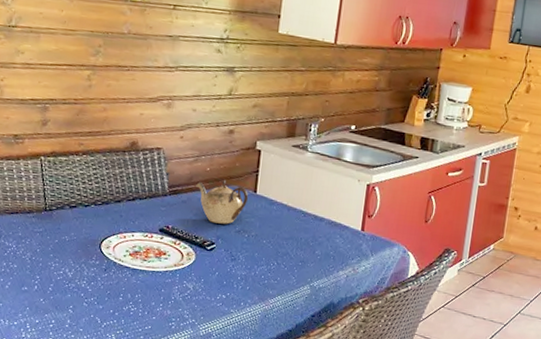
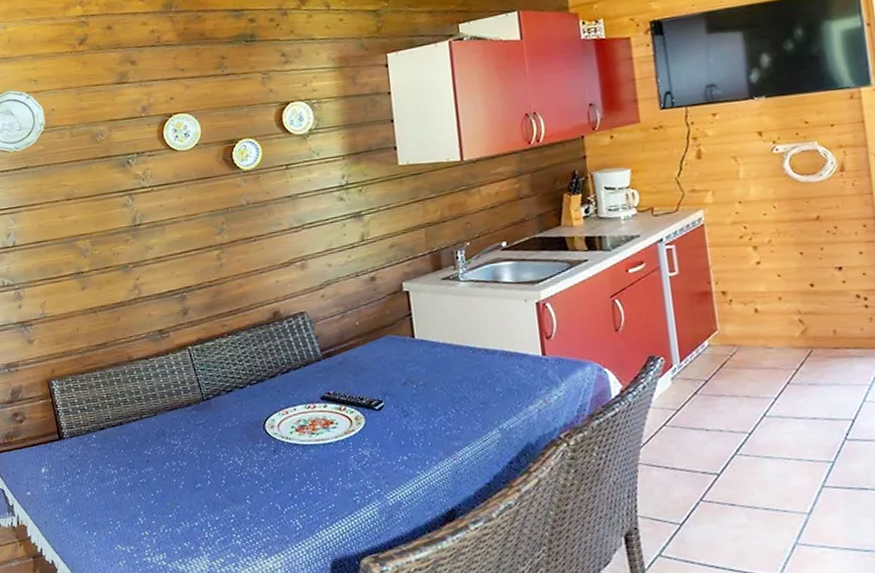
teapot: present [195,179,248,224] -> none [347,330,407,380]

